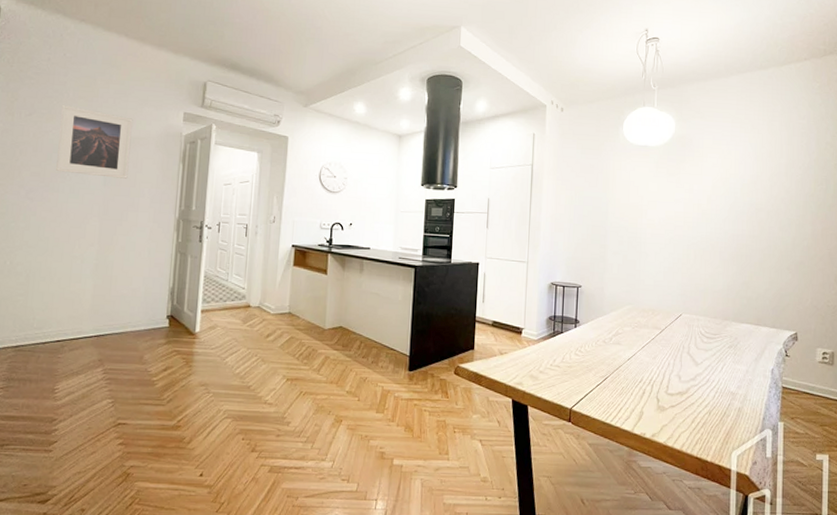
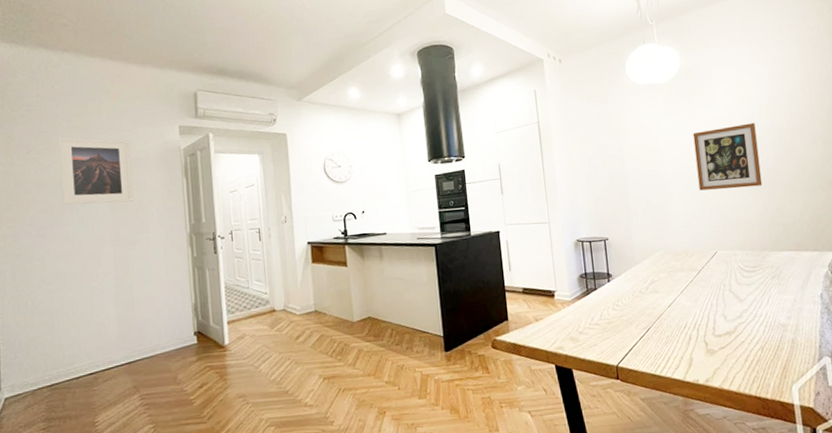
wall art: none [674,197,736,259] -> present [692,122,763,191]

